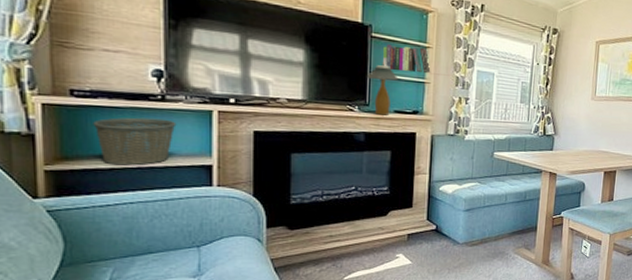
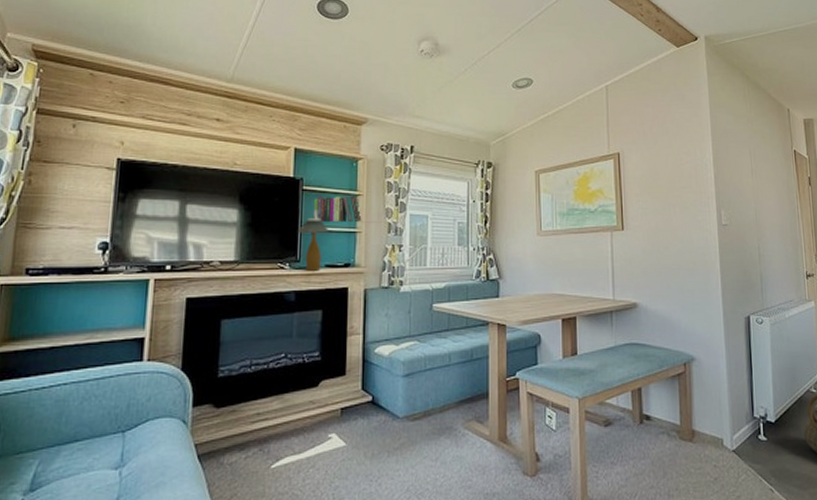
basket: present [93,117,177,166] -> none [41,291,116,344]

